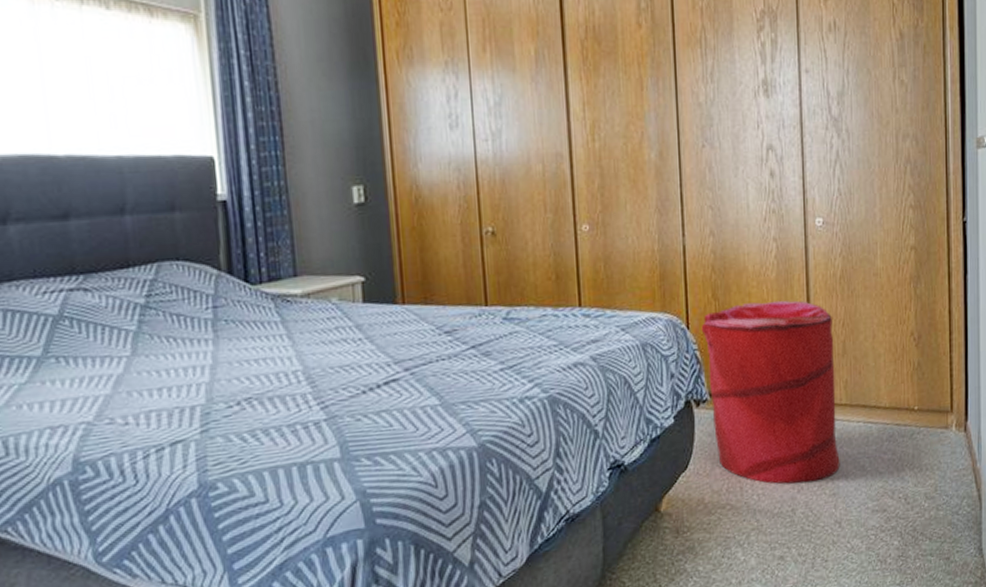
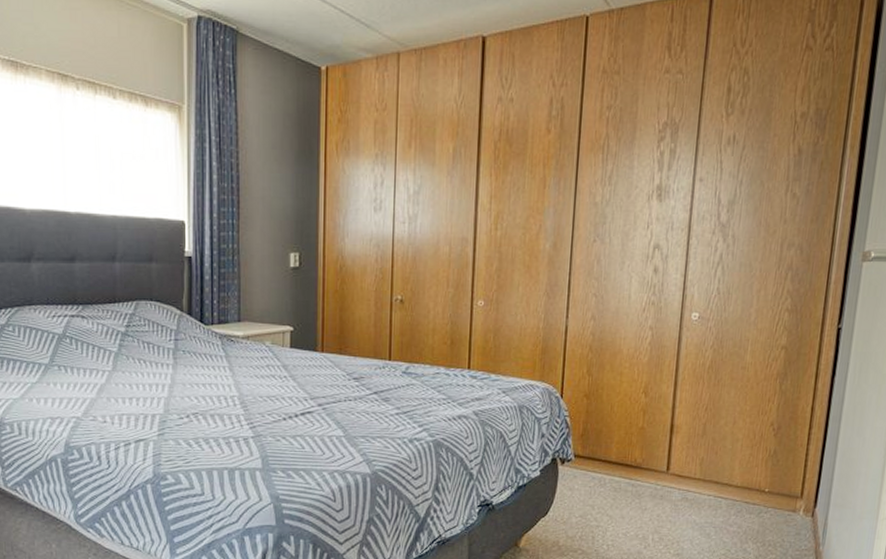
laundry hamper: present [701,300,840,484] -> none [573,381,697,541]

